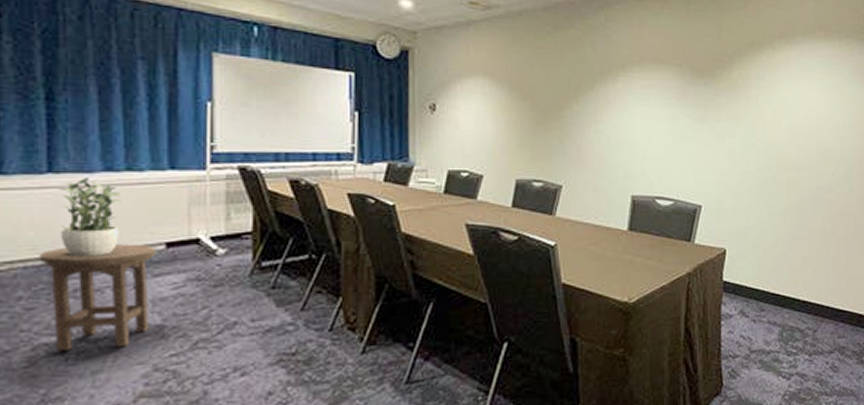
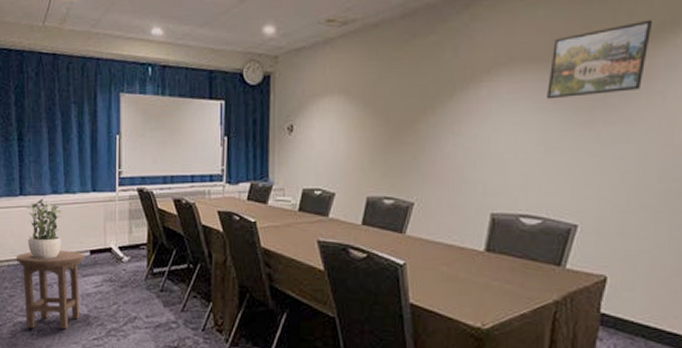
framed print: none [672,38,746,97] -> present [547,19,653,100]

